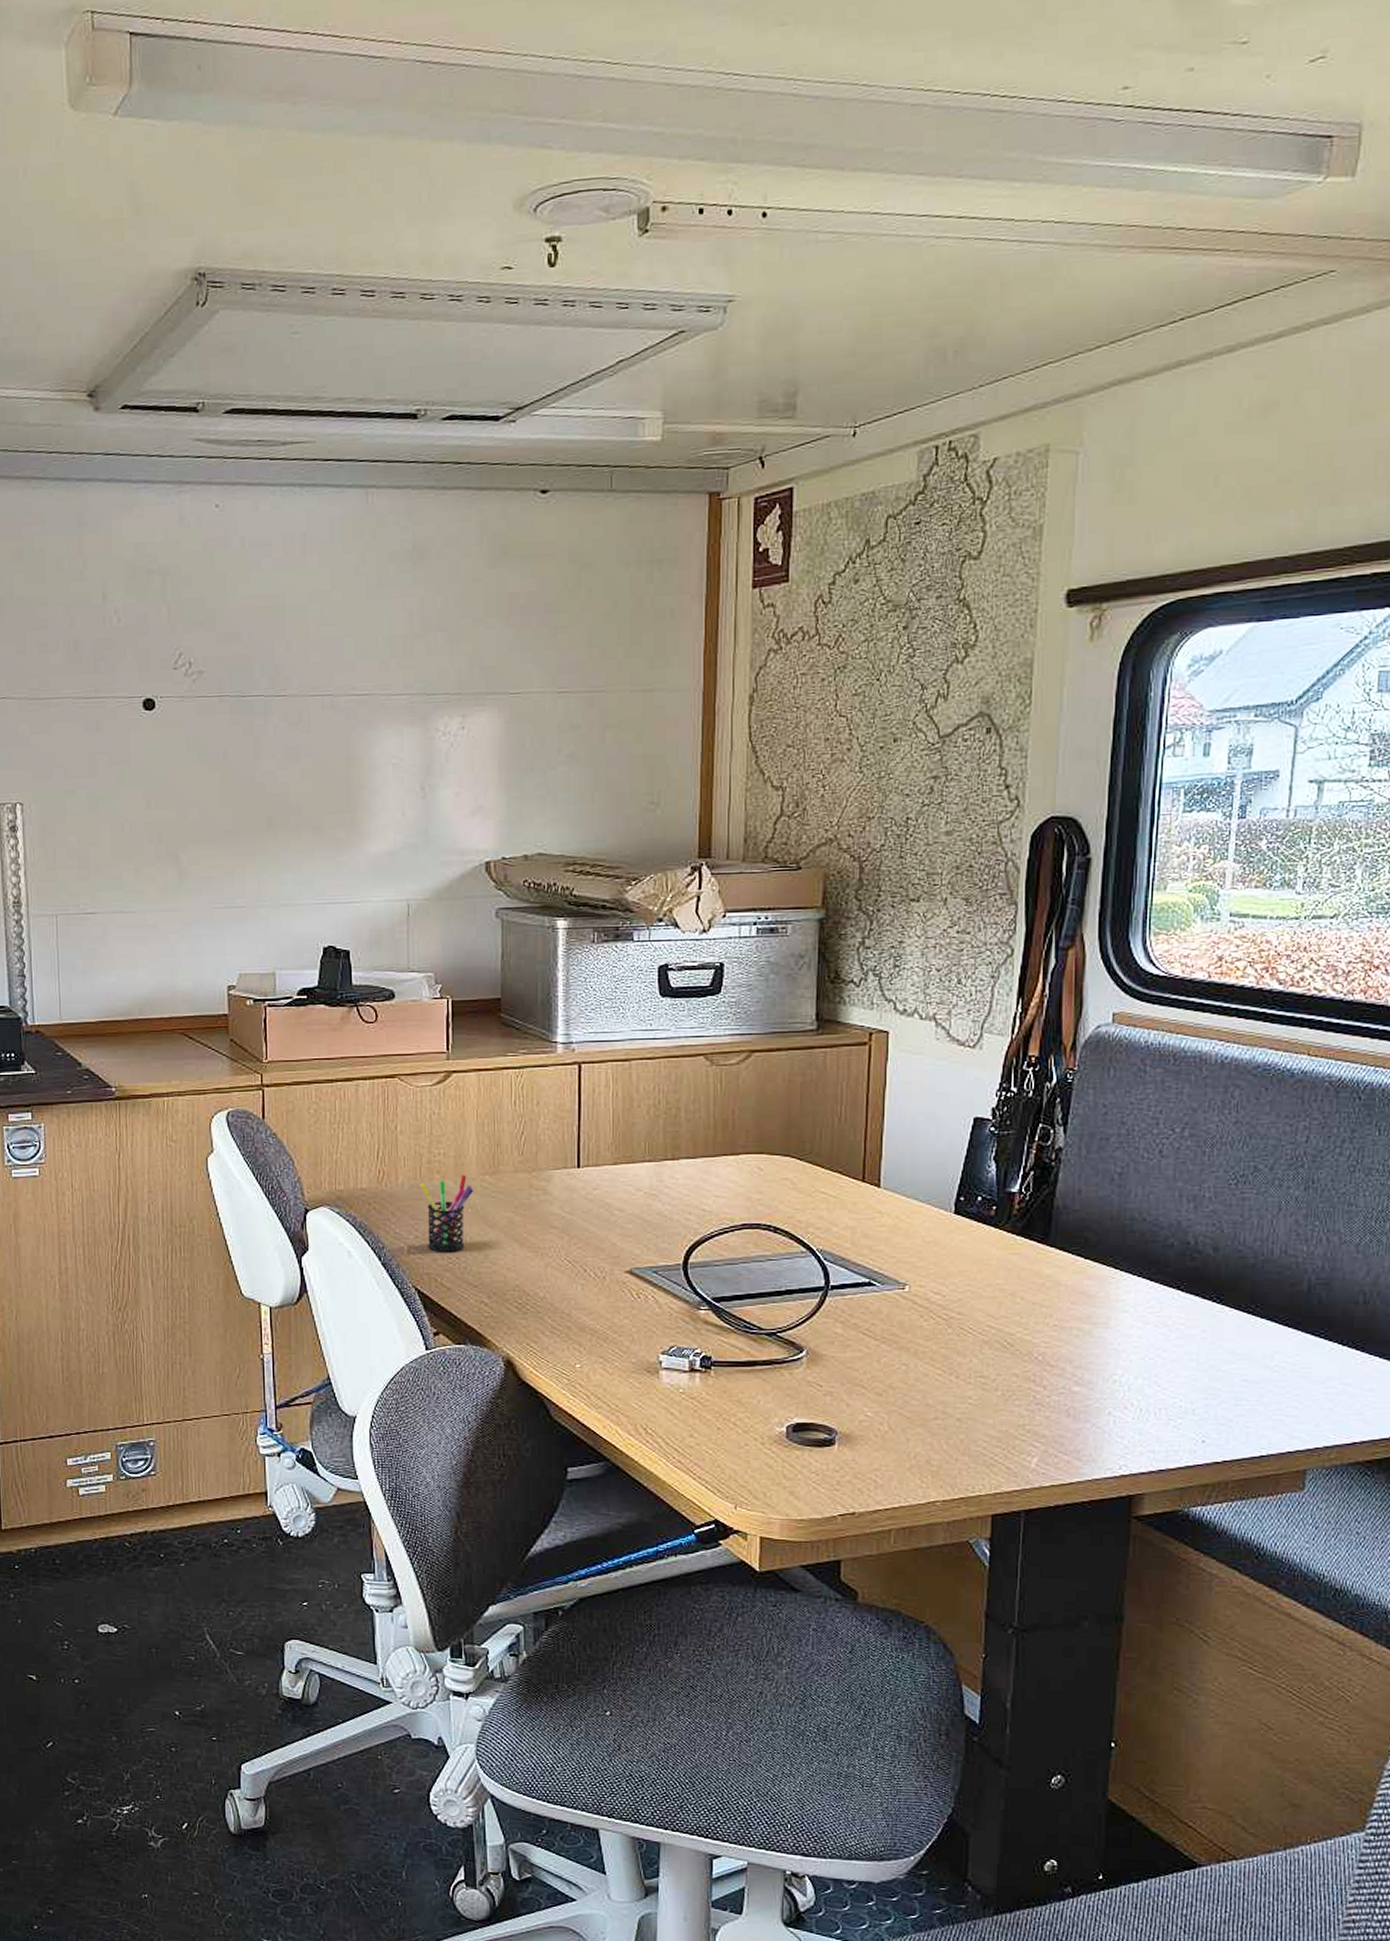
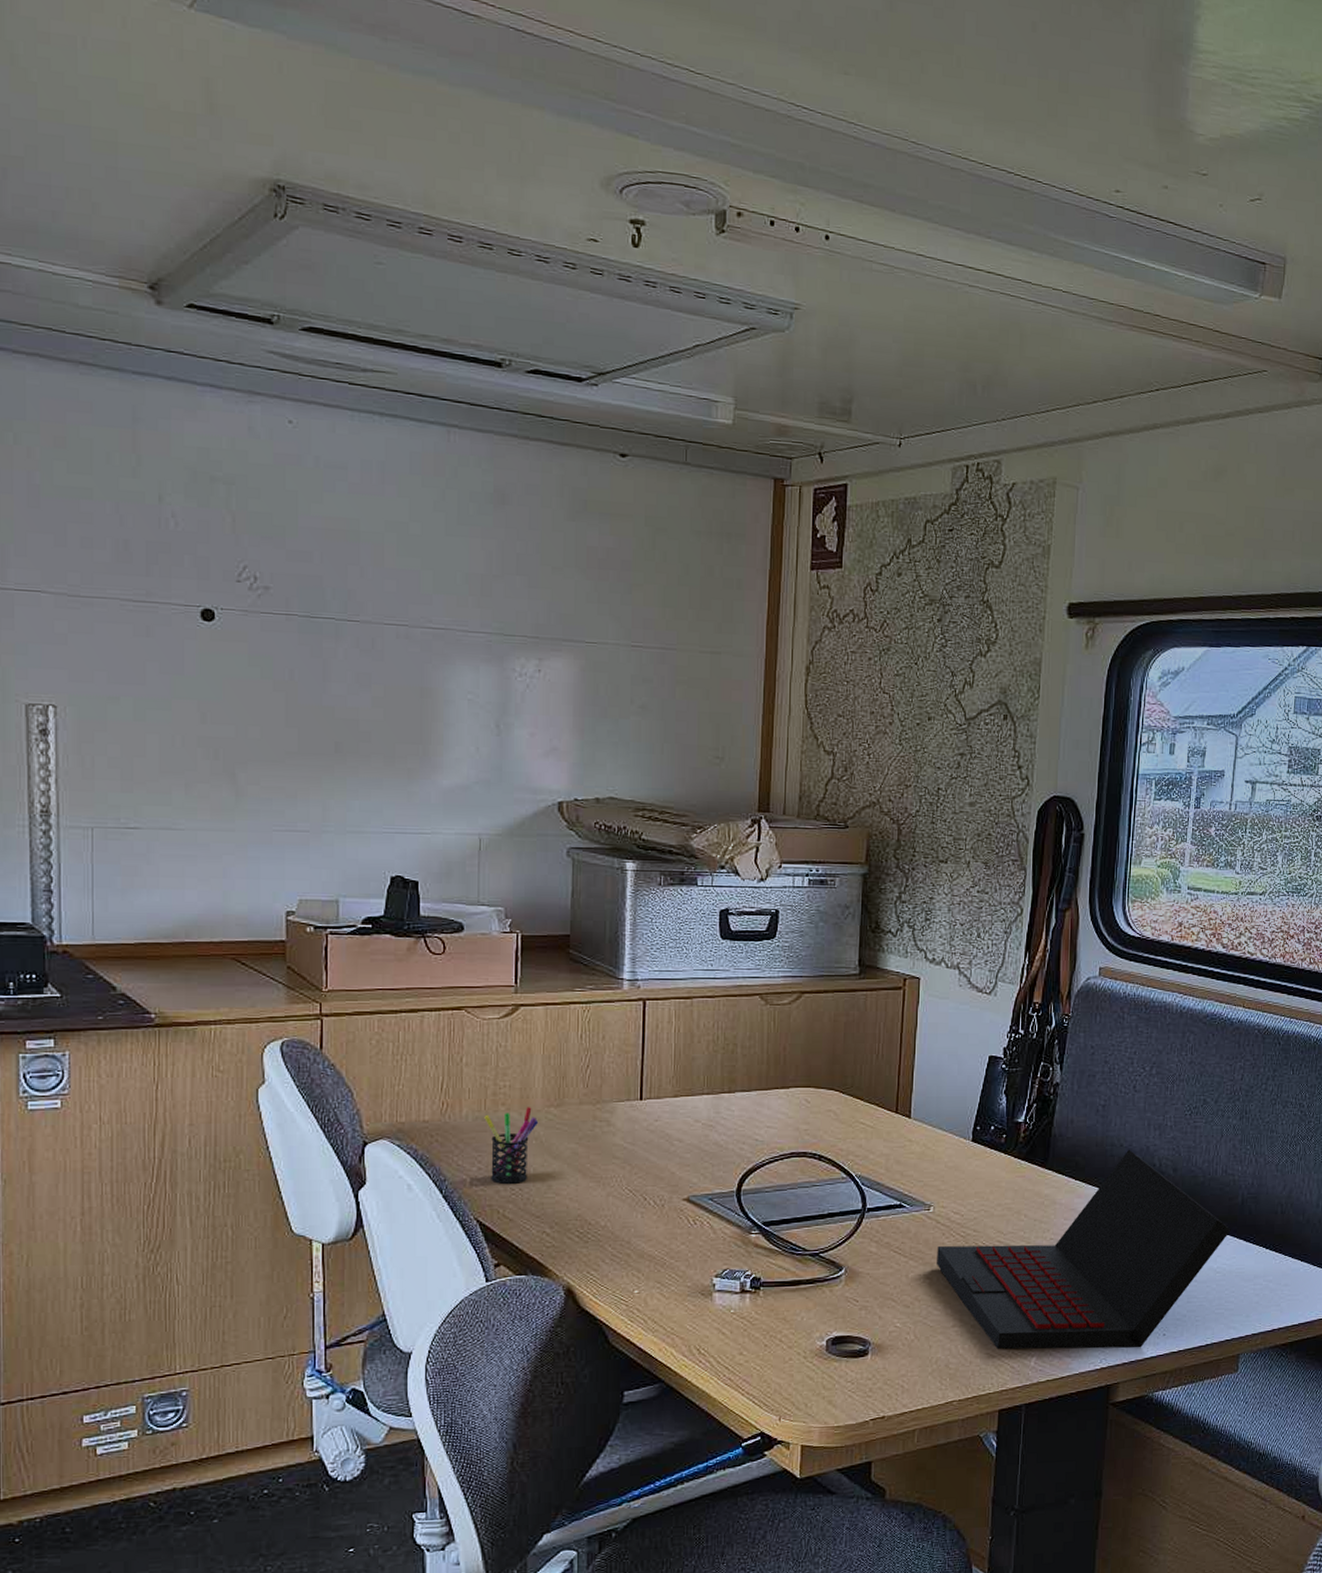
laptop: none [914,1224,1293,1455] -> present [937,1149,1231,1350]

